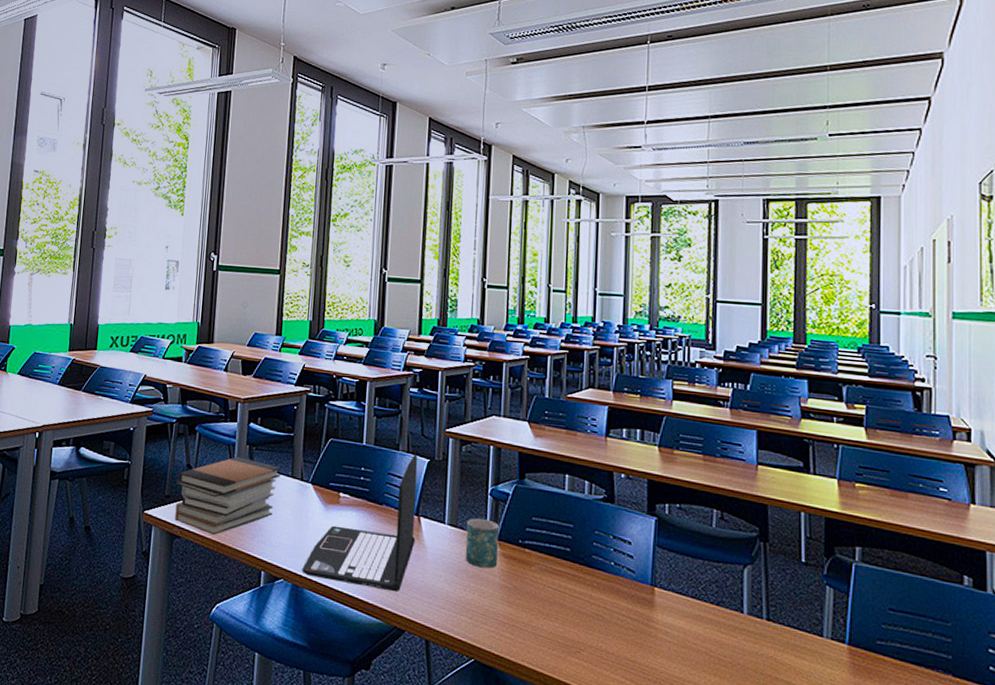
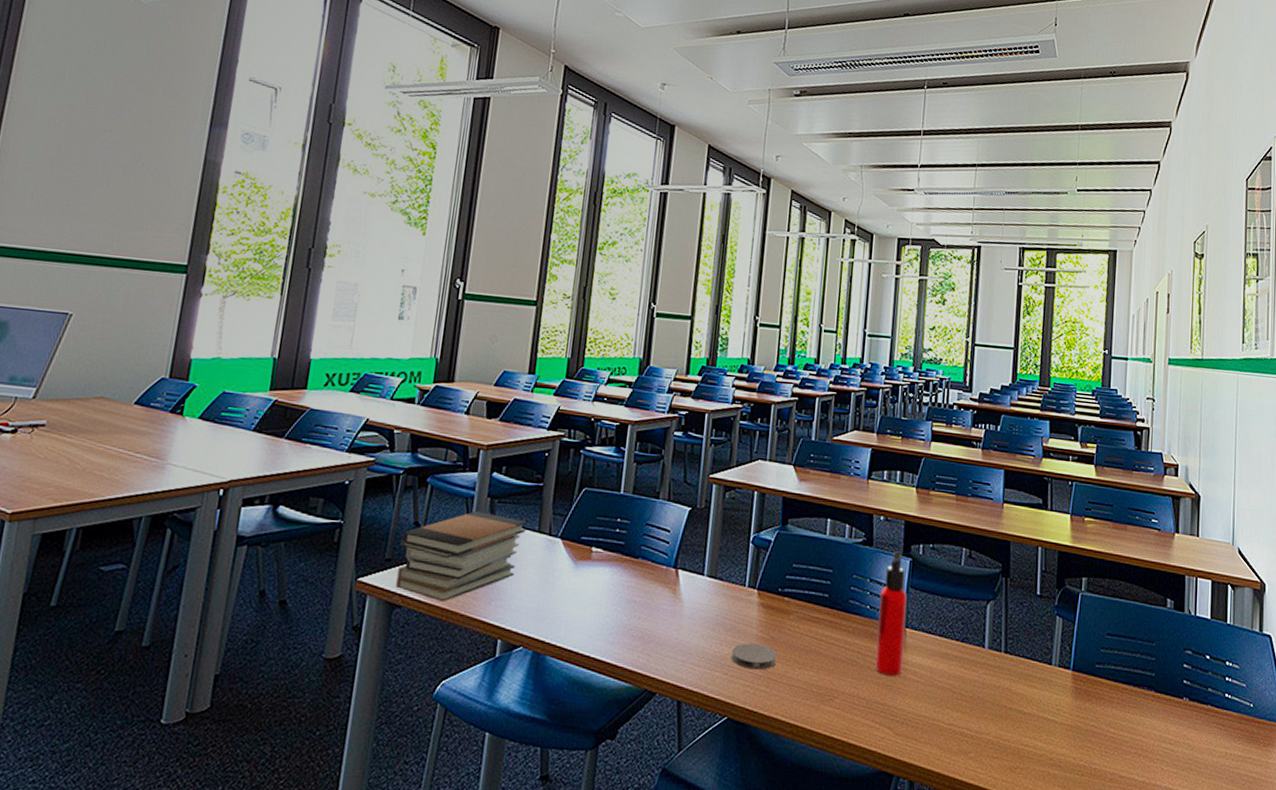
laptop: present [302,454,418,592] -> none [545,502,679,652]
mug: present [465,518,499,569] -> none [723,568,759,620]
coaster: none [475,590,520,618] -> present [731,643,777,670]
water bottle: none [623,509,654,635] -> present [875,551,907,676]

